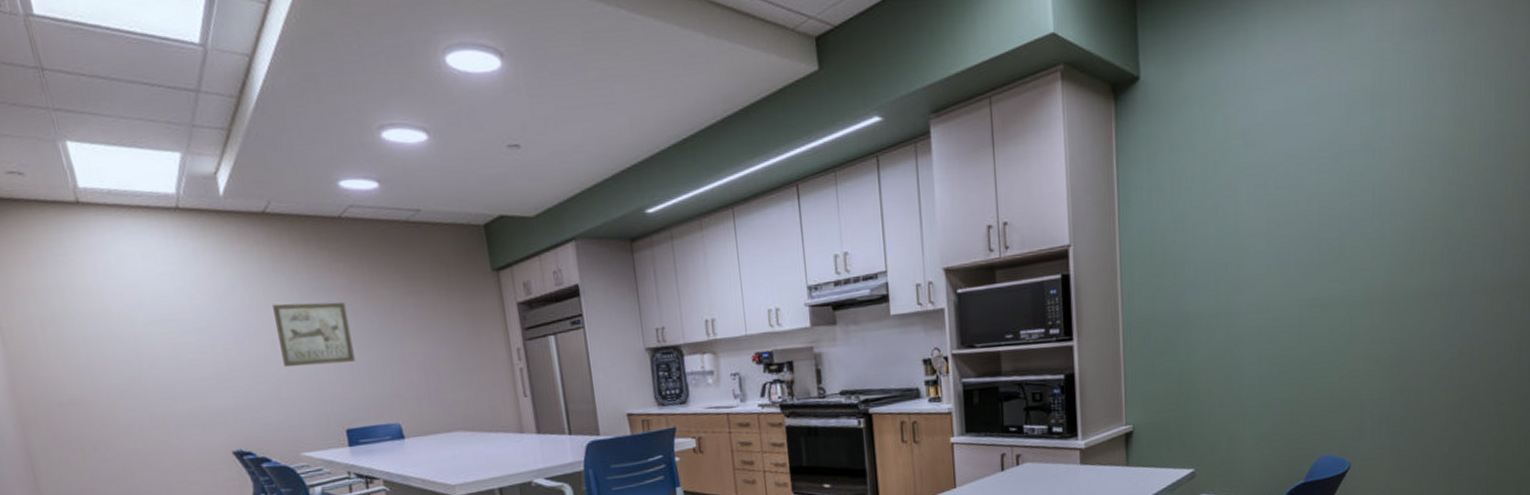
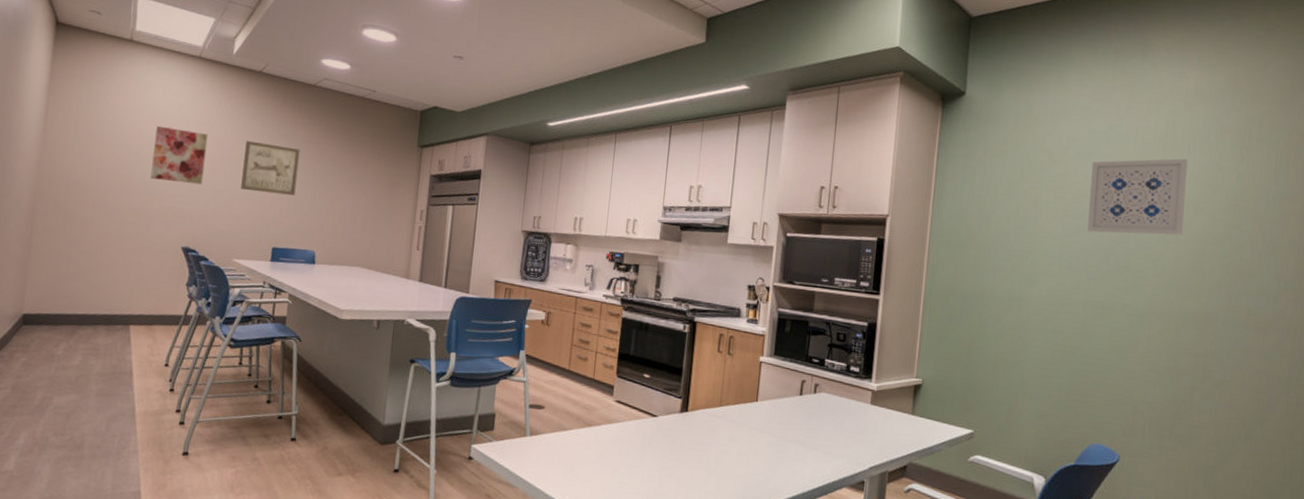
wall art: none [150,306,234,376] -> present [150,125,208,185]
wall art: none [1292,111,1400,221] -> present [1087,158,1188,236]

